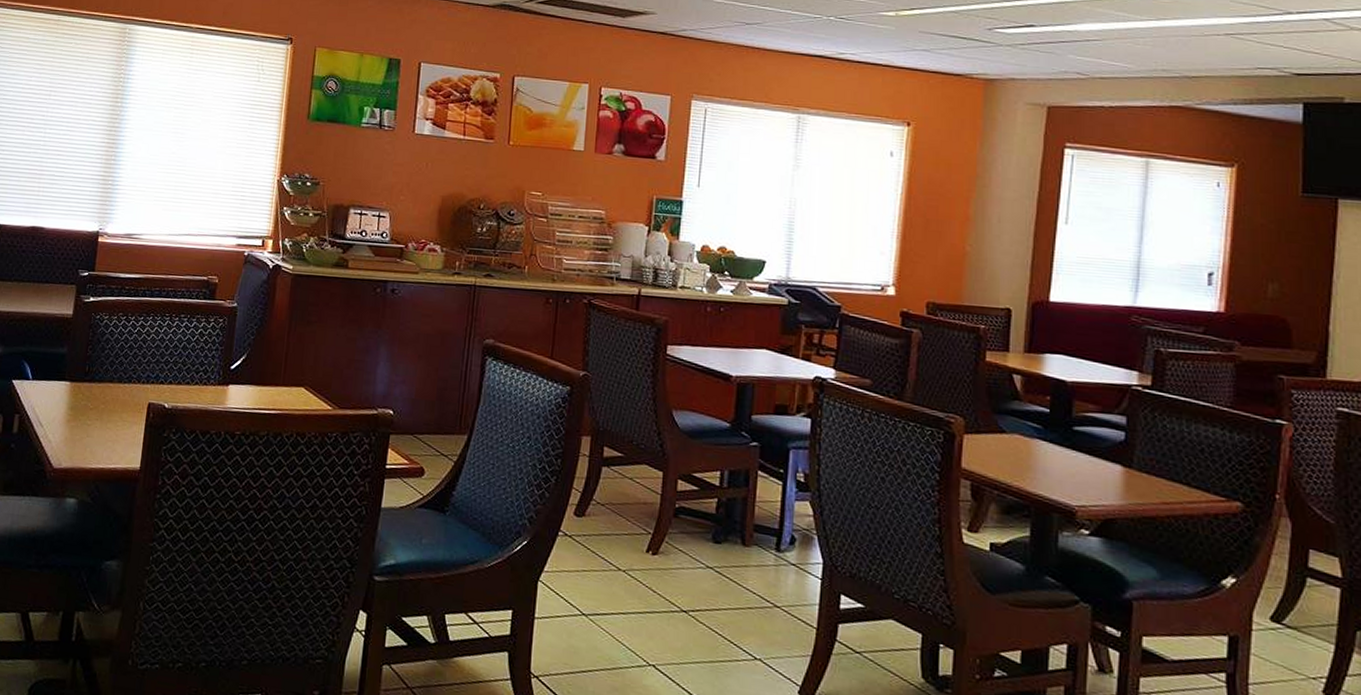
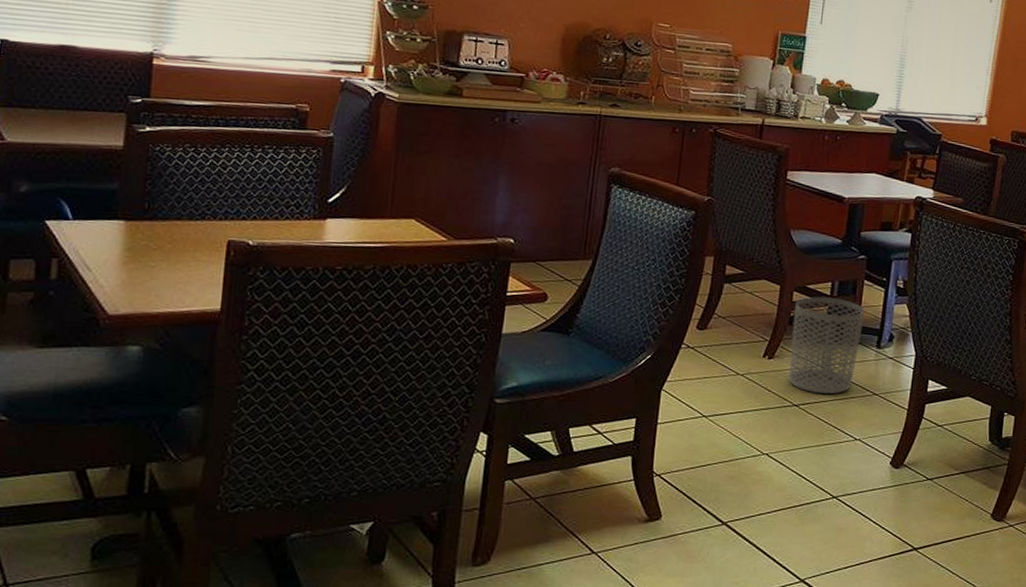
waste bin: none [675,486,761,602] -> present [788,296,865,395]

